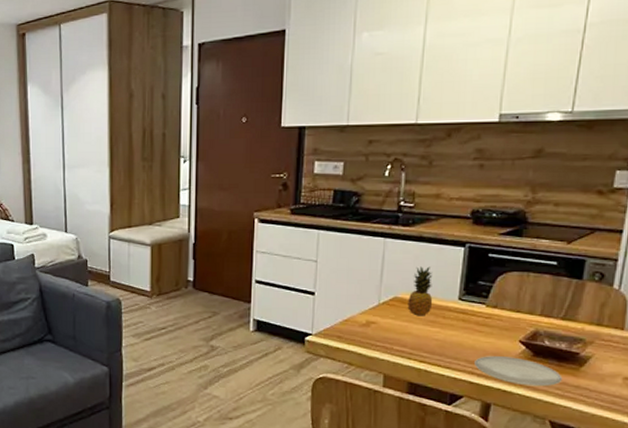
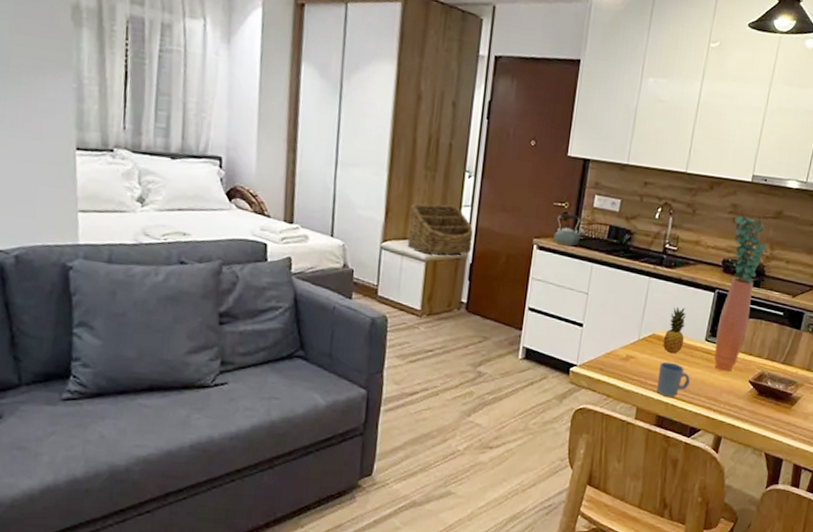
basket: none [132,190,194,238] -> present [407,203,473,255]
kettle: none [274,184,309,217] -> present [553,213,586,248]
mug: none [404,325,444,363] -> present [656,361,690,397]
vase: none [471,153,527,333] -> present [713,209,767,372]
plate: present [475,356,563,387] -> none [712,393,778,423]

